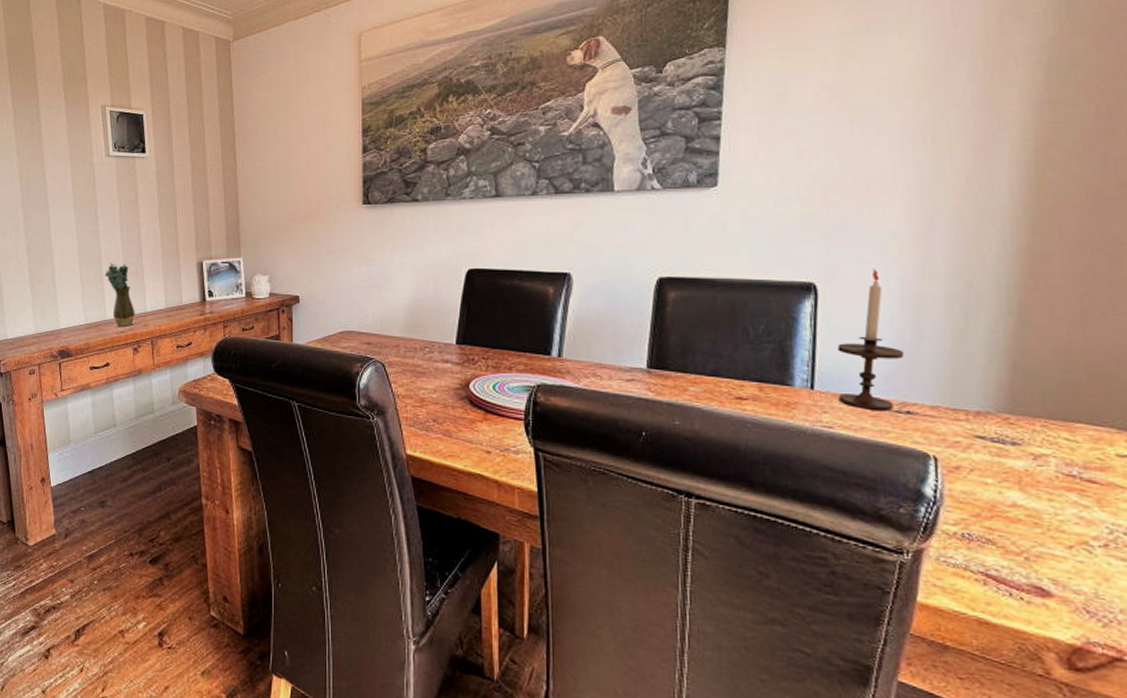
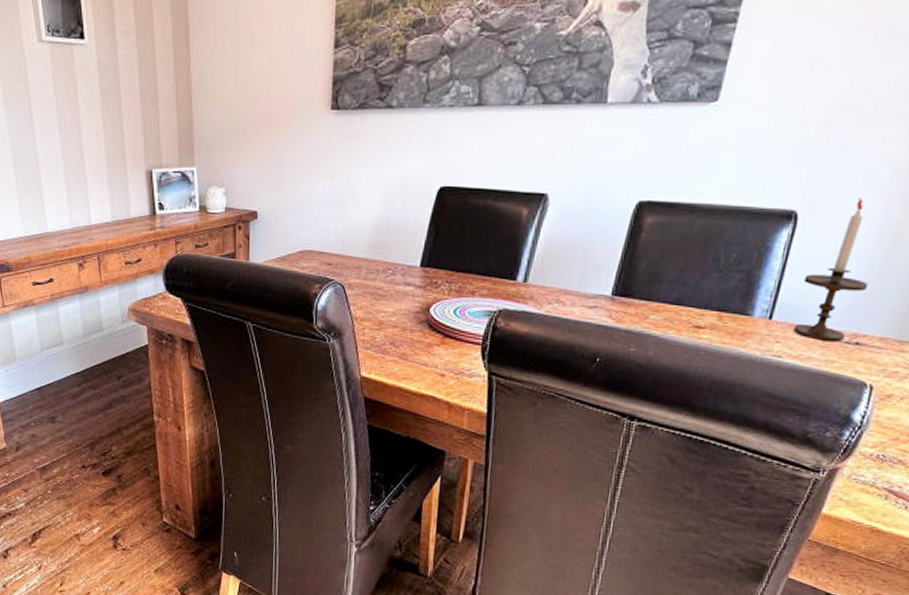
vase: present [105,263,135,326] -> none [44,169,79,240]

